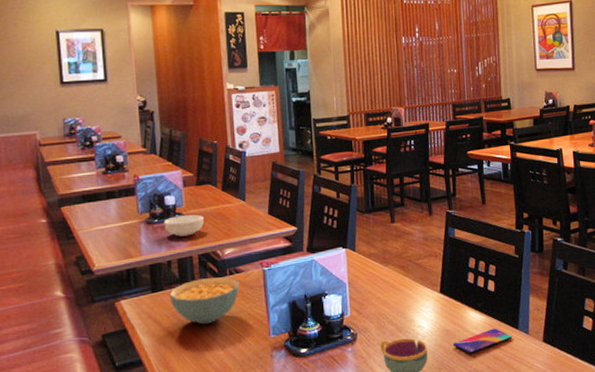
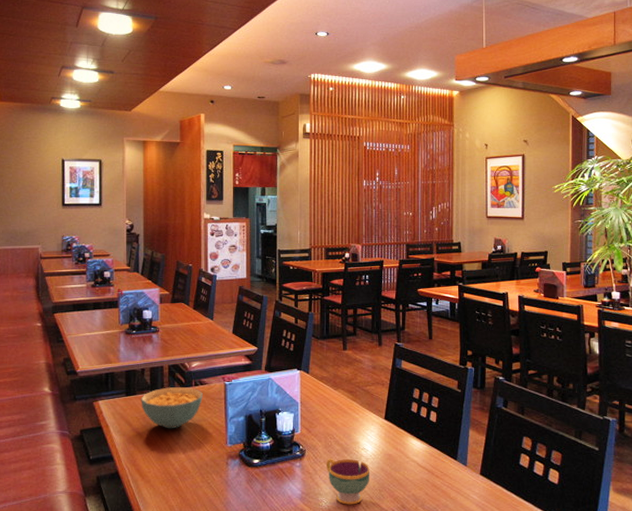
cereal bowl: present [164,215,204,237] -> none [141,329,175,348]
smartphone: present [452,328,512,354] -> none [393,457,451,480]

